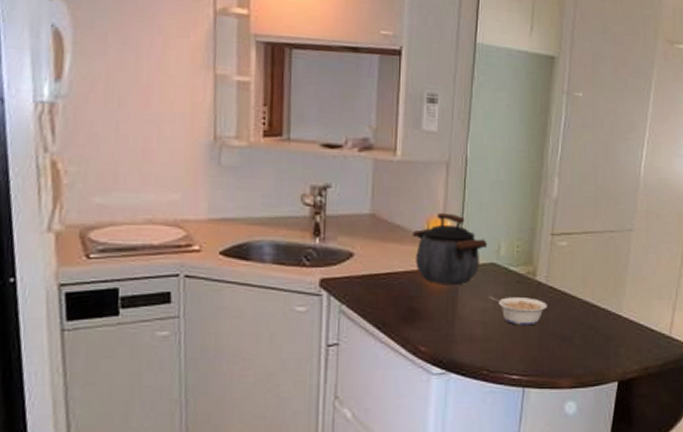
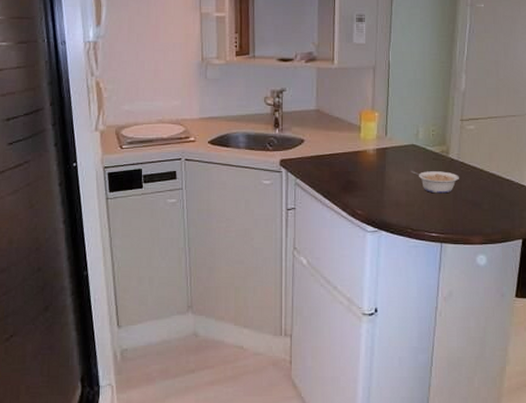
kettle: present [413,212,488,286] -> none [349,106,409,163]

